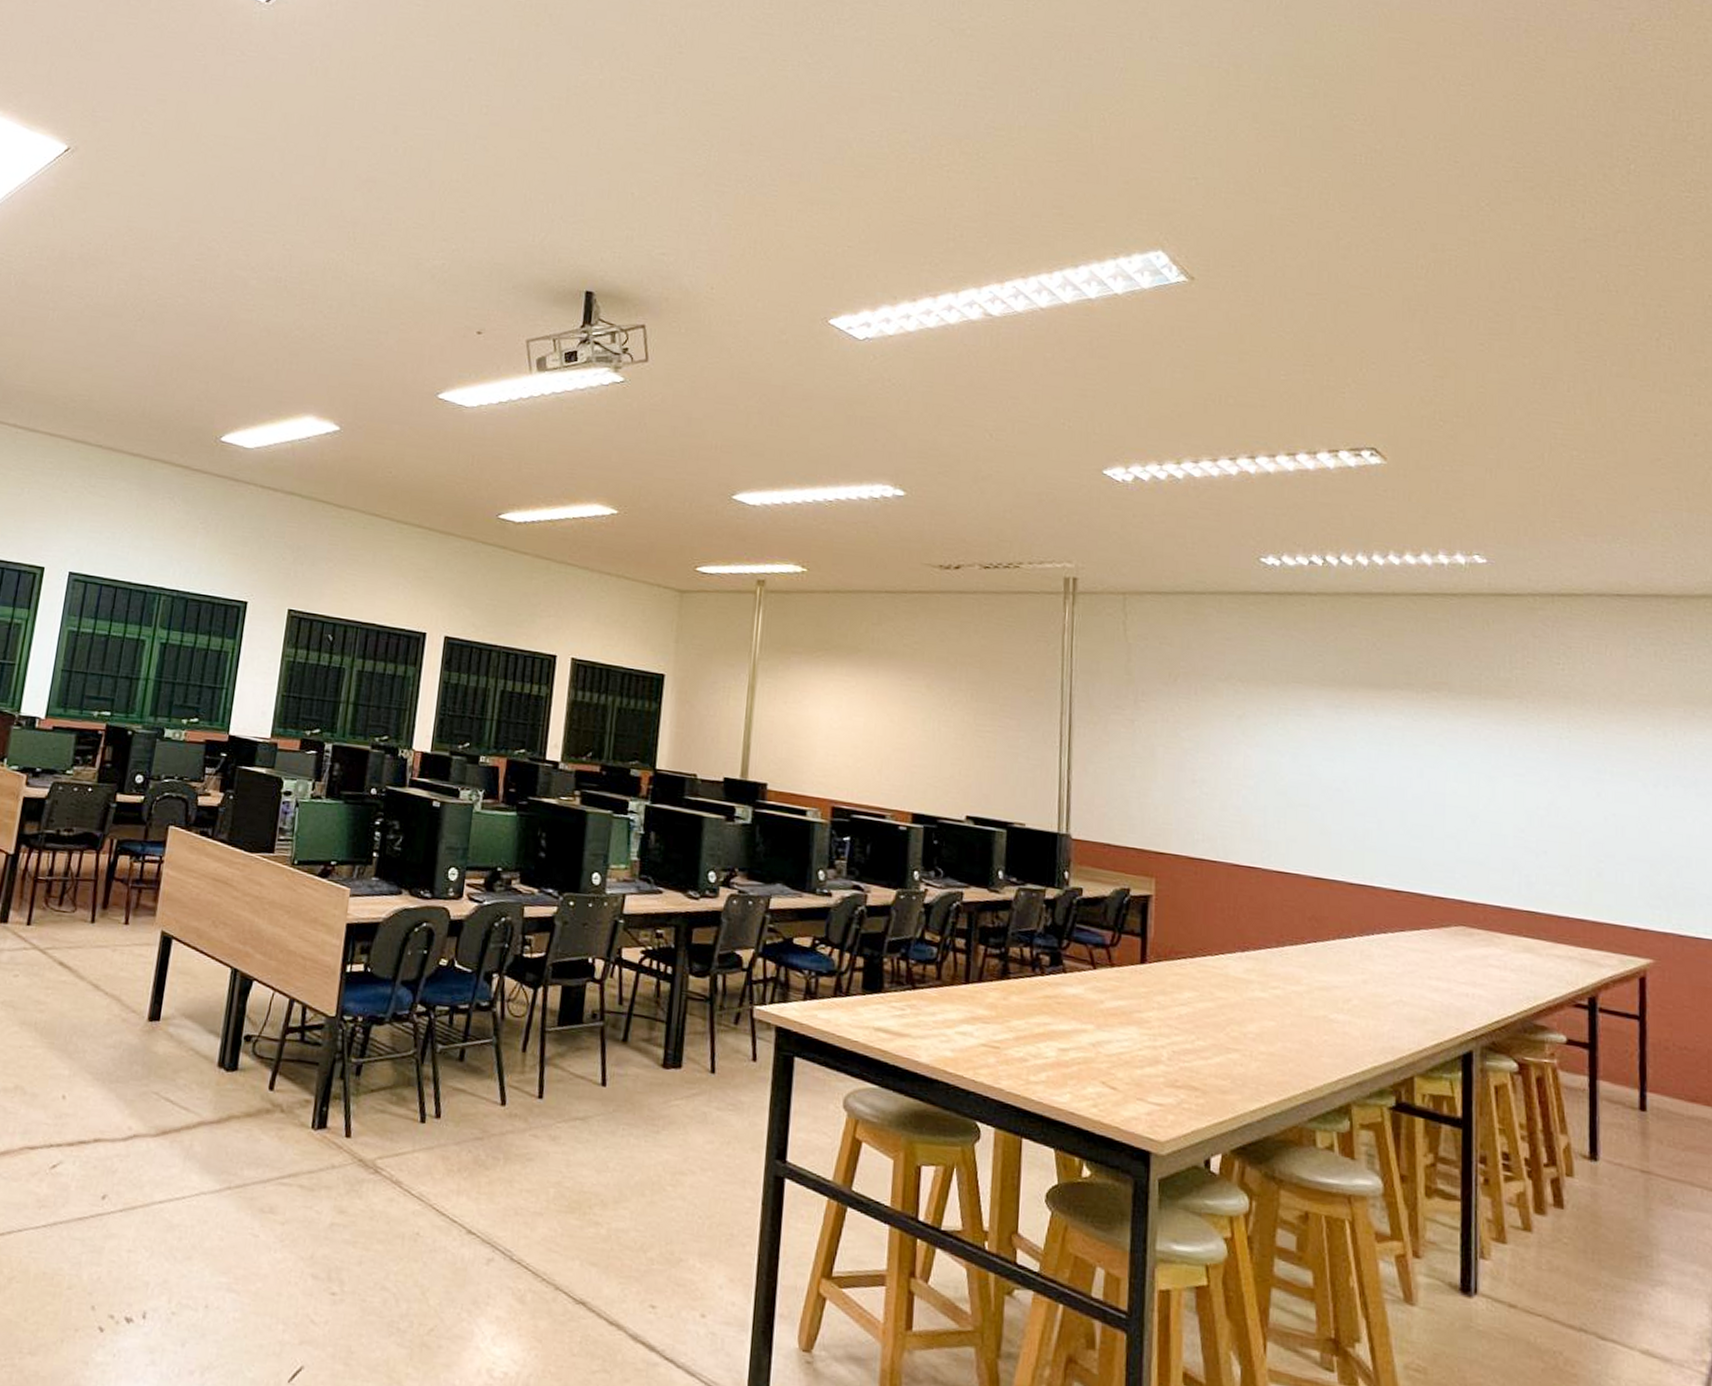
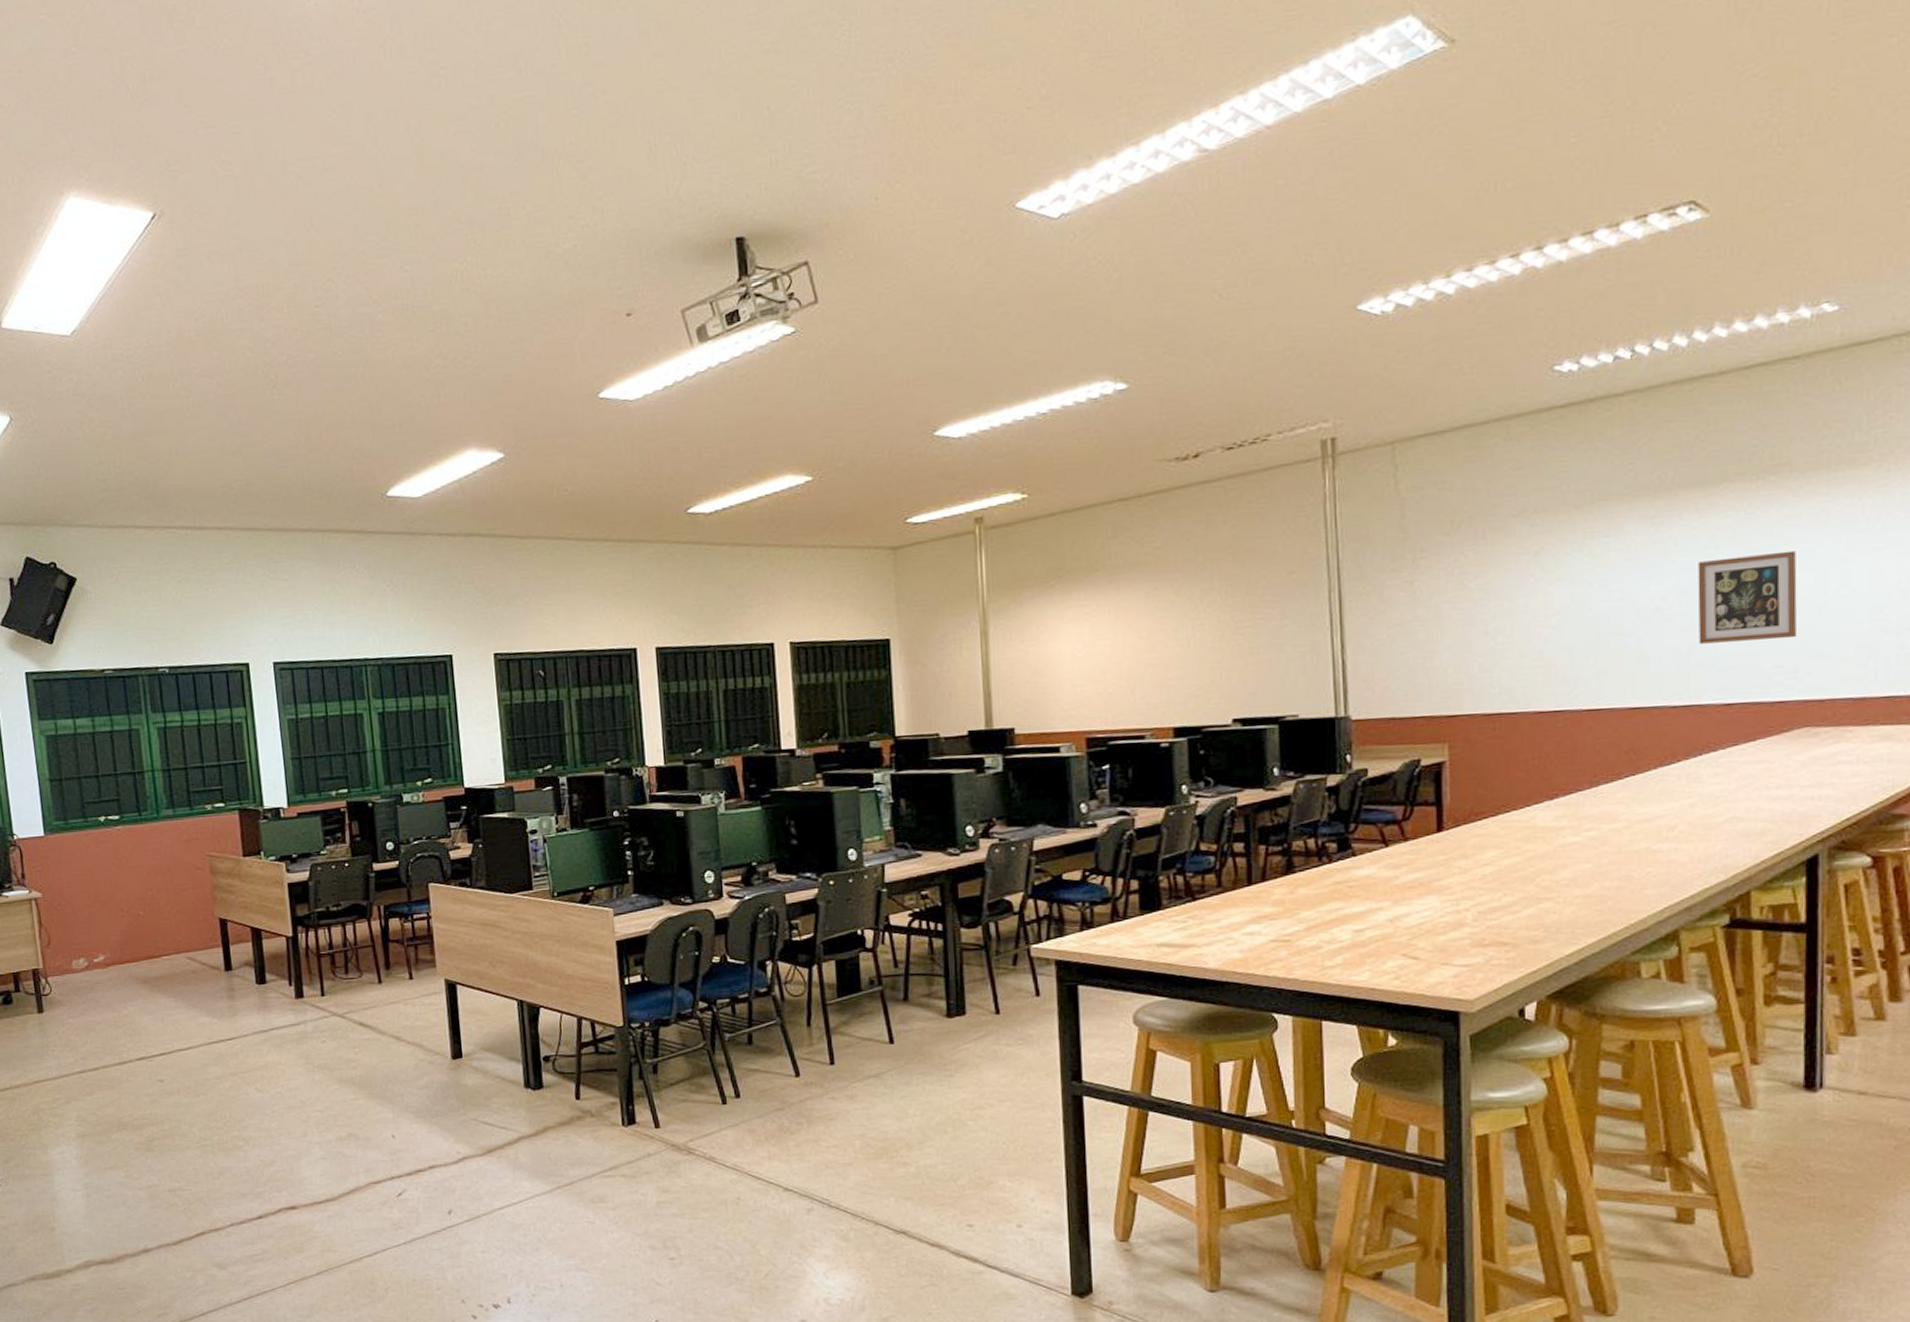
wall art: none [1372,754,1454,841] -> present [1697,550,1797,644]

